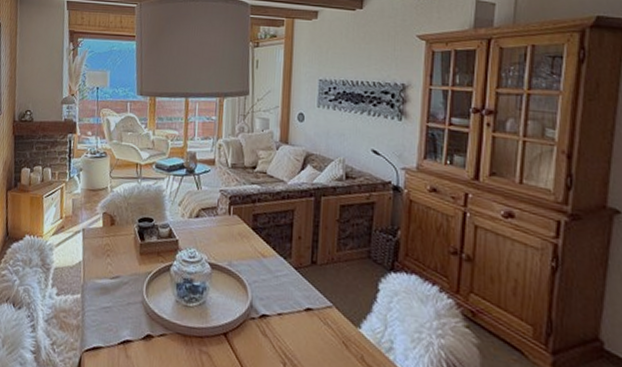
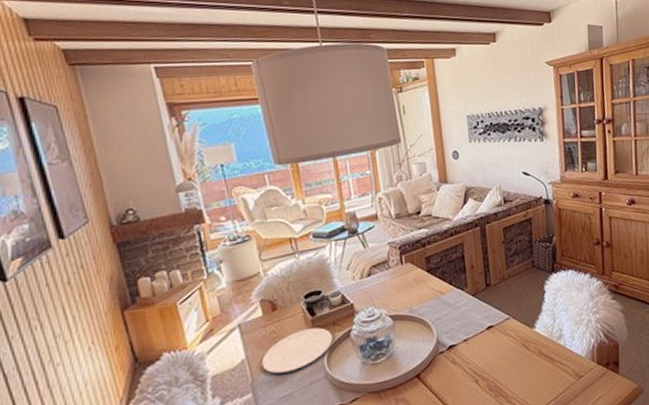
plate: none [93,250,155,287] -> present [261,327,333,375]

